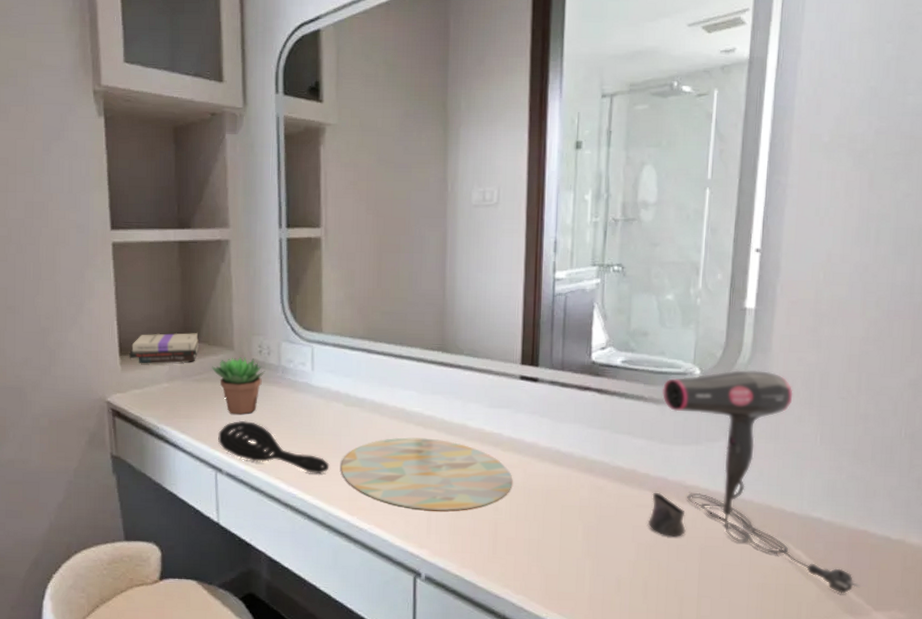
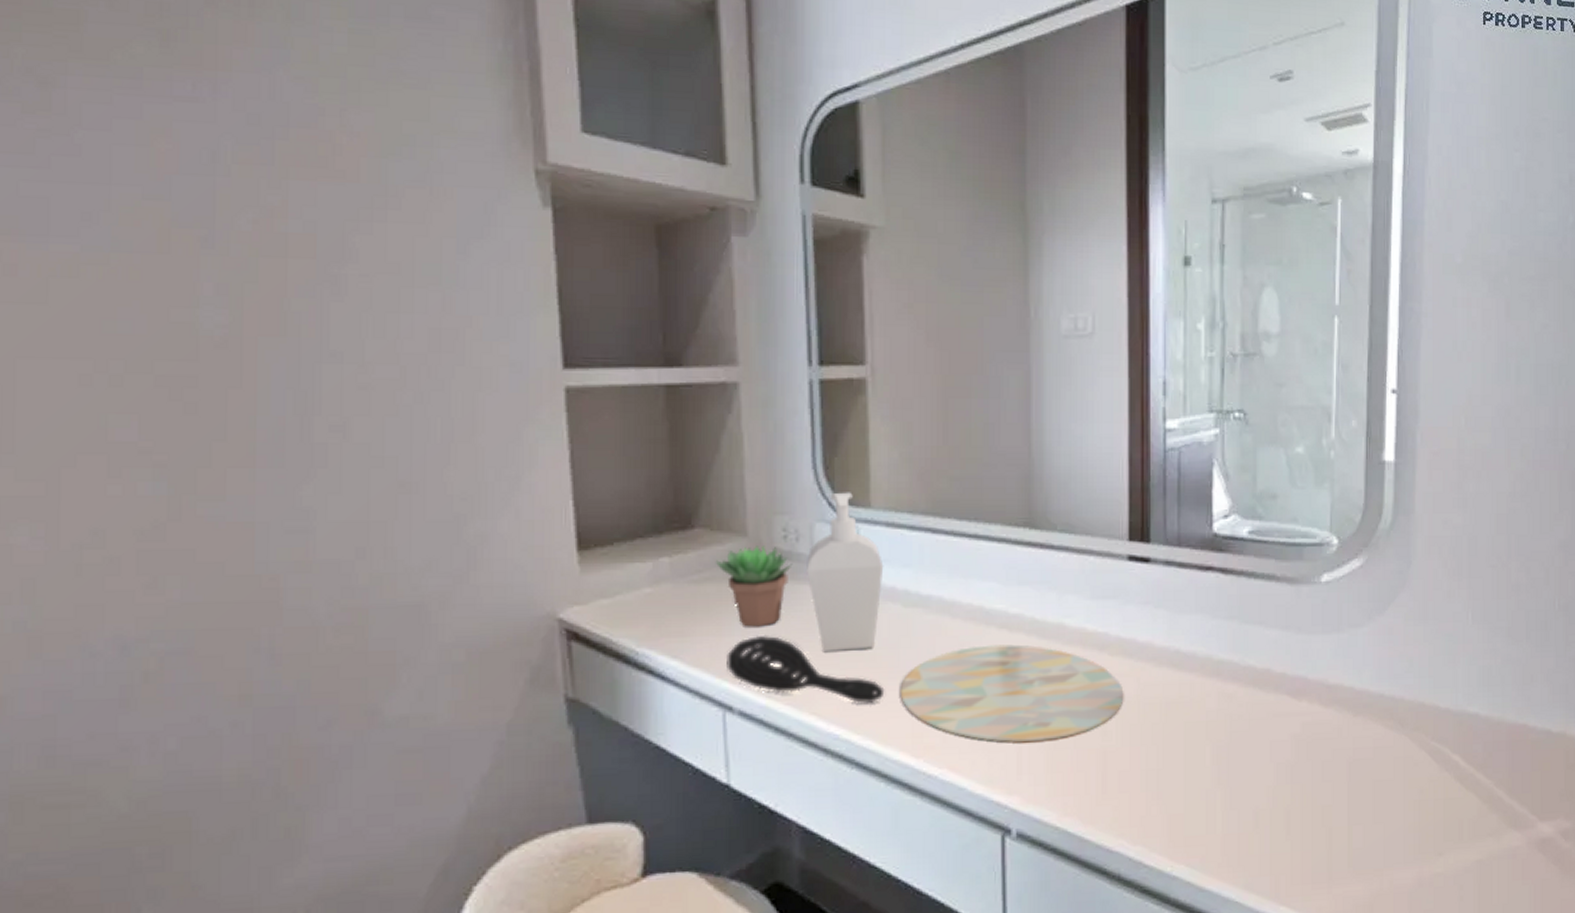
books: present [129,333,199,364] -> none [592,514,696,561]
soap bottle: none [275,320,331,435] -> present [807,492,884,651]
hair dryer: present [647,370,861,594] -> none [1287,537,1524,804]

